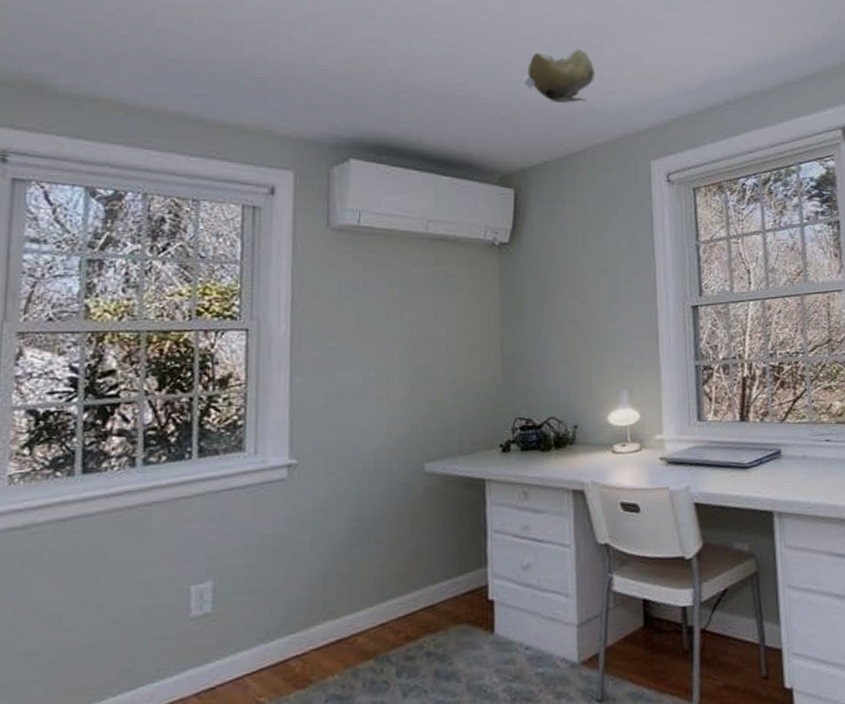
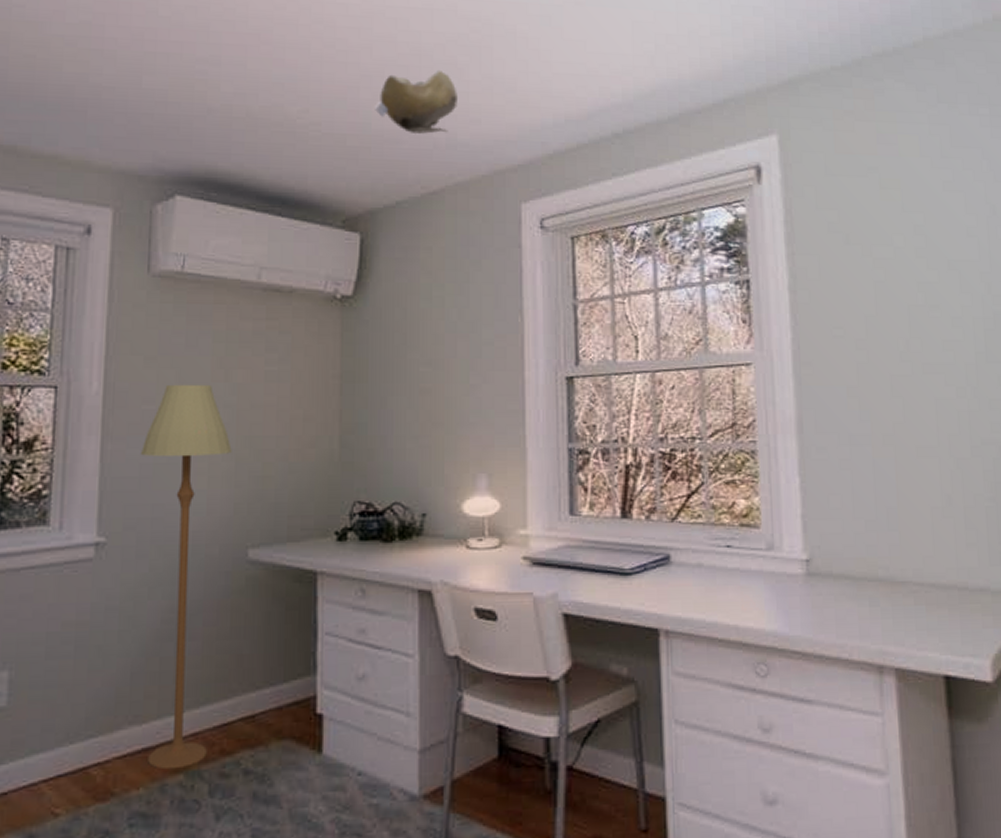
floor lamp: none [327,322,407,657] -> present [141,384,232,770]

